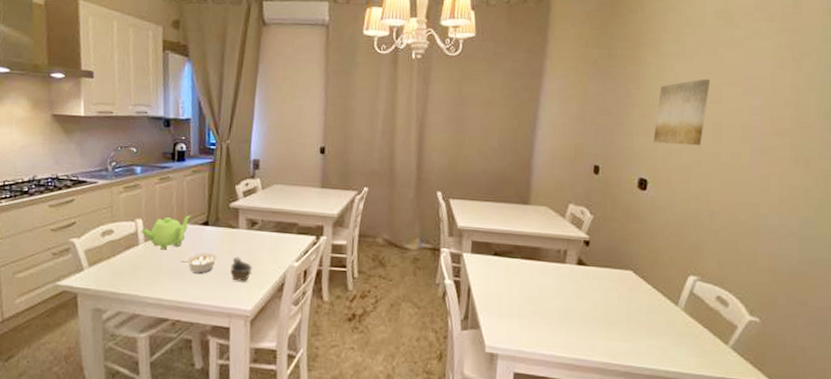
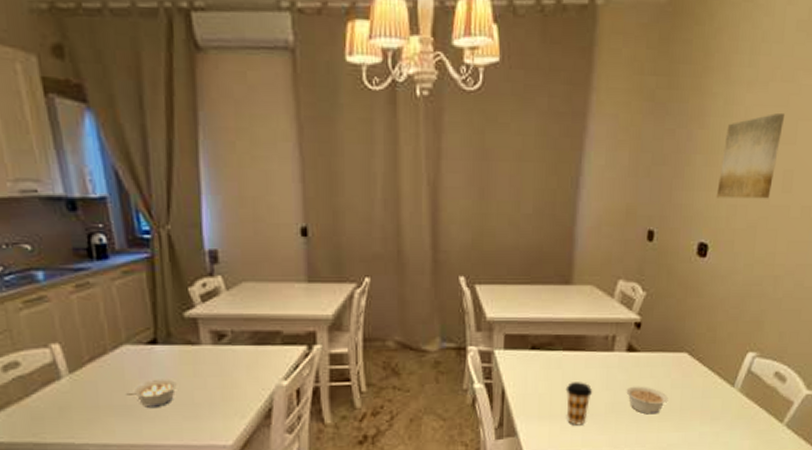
teapot: present [140,215,191,250] -> none [60,333,131,382]
cup: present [230,256,253,282] -> none [197,381,227,412]
coffee cup: none [523,286,547,326] -> present [565,382,593,426]
legume: none [577,295,616,323] -> present [626,386,669,415]

